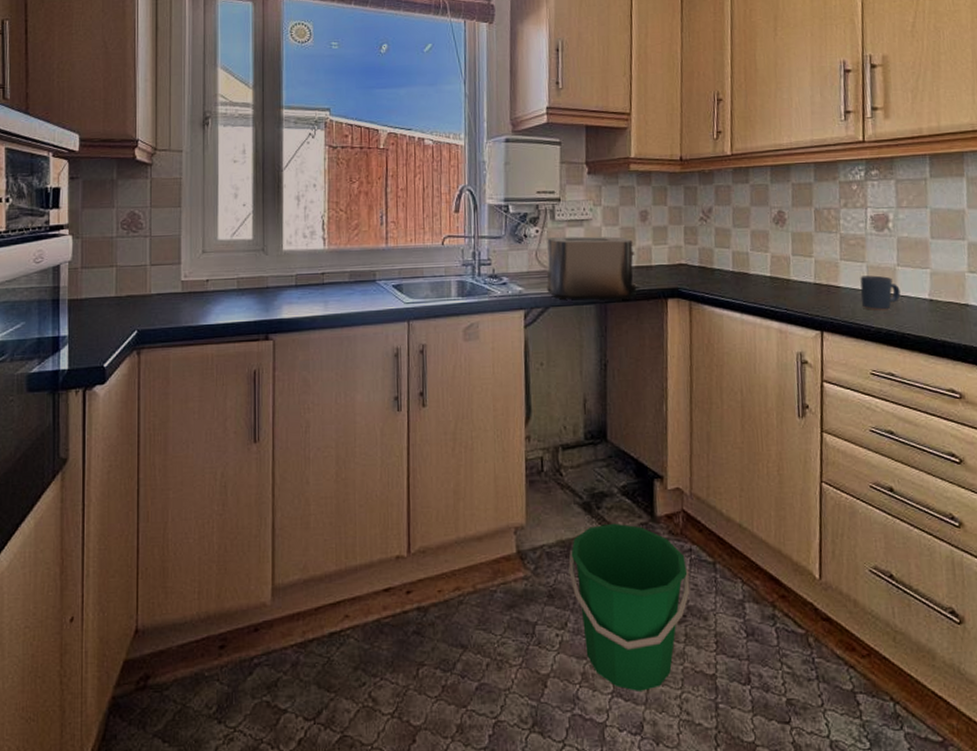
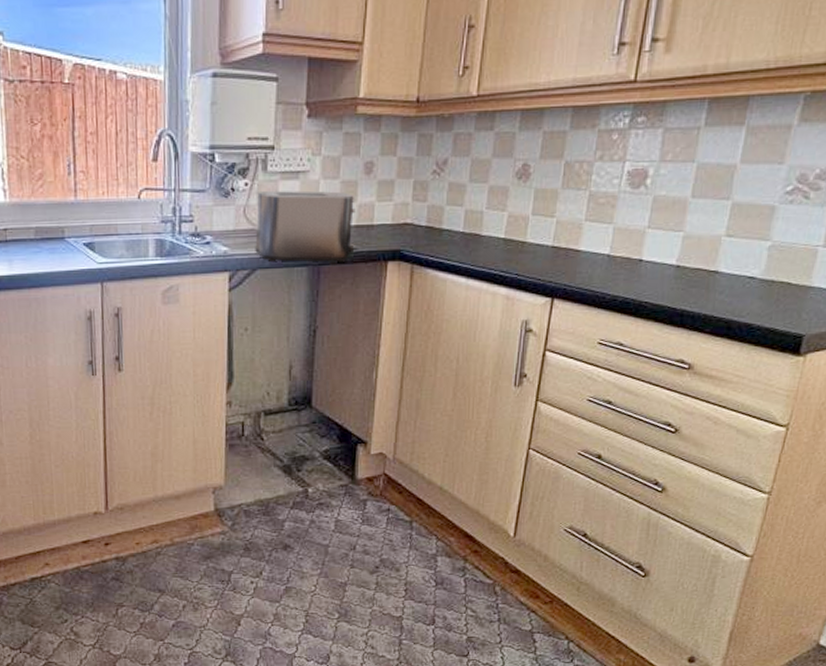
bucket: present [568,523,690,691] -> none [266,484,385,629]
mug: present [860,275,901,311] -> none [600,238,646,278]

